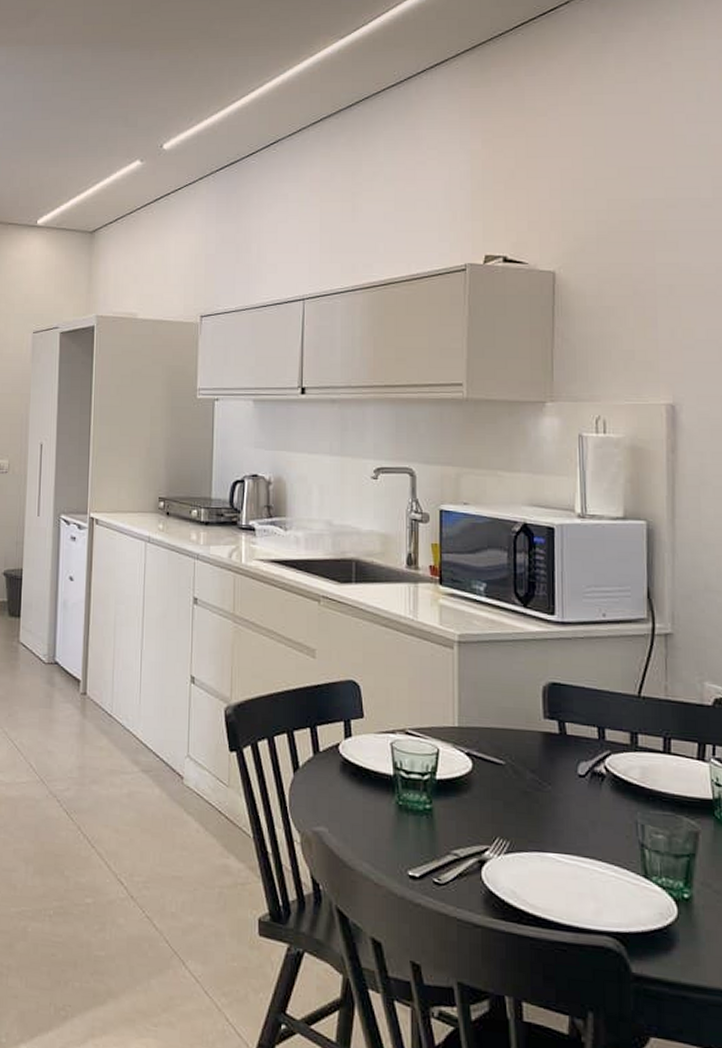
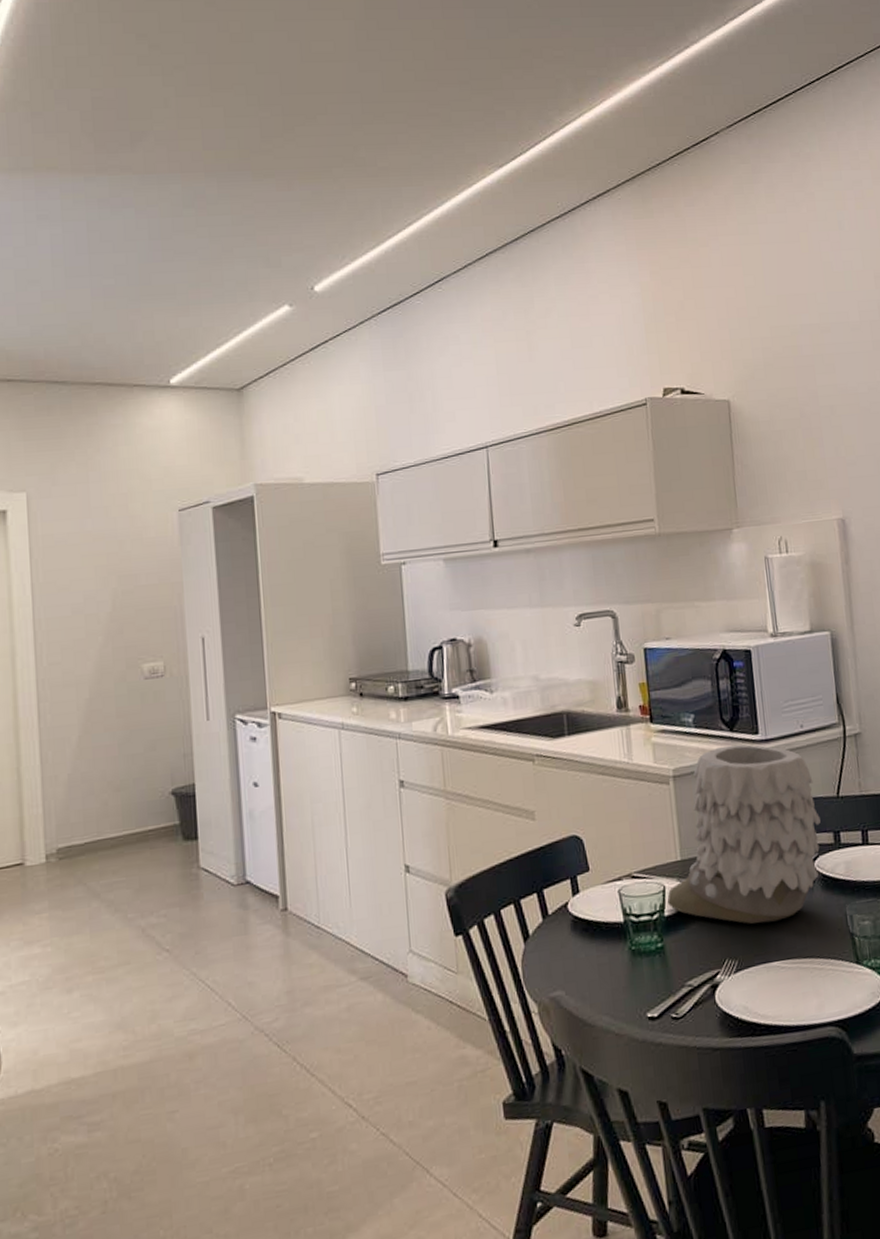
vase: none [439,621,616,812] -> present [666,744,821,924]

